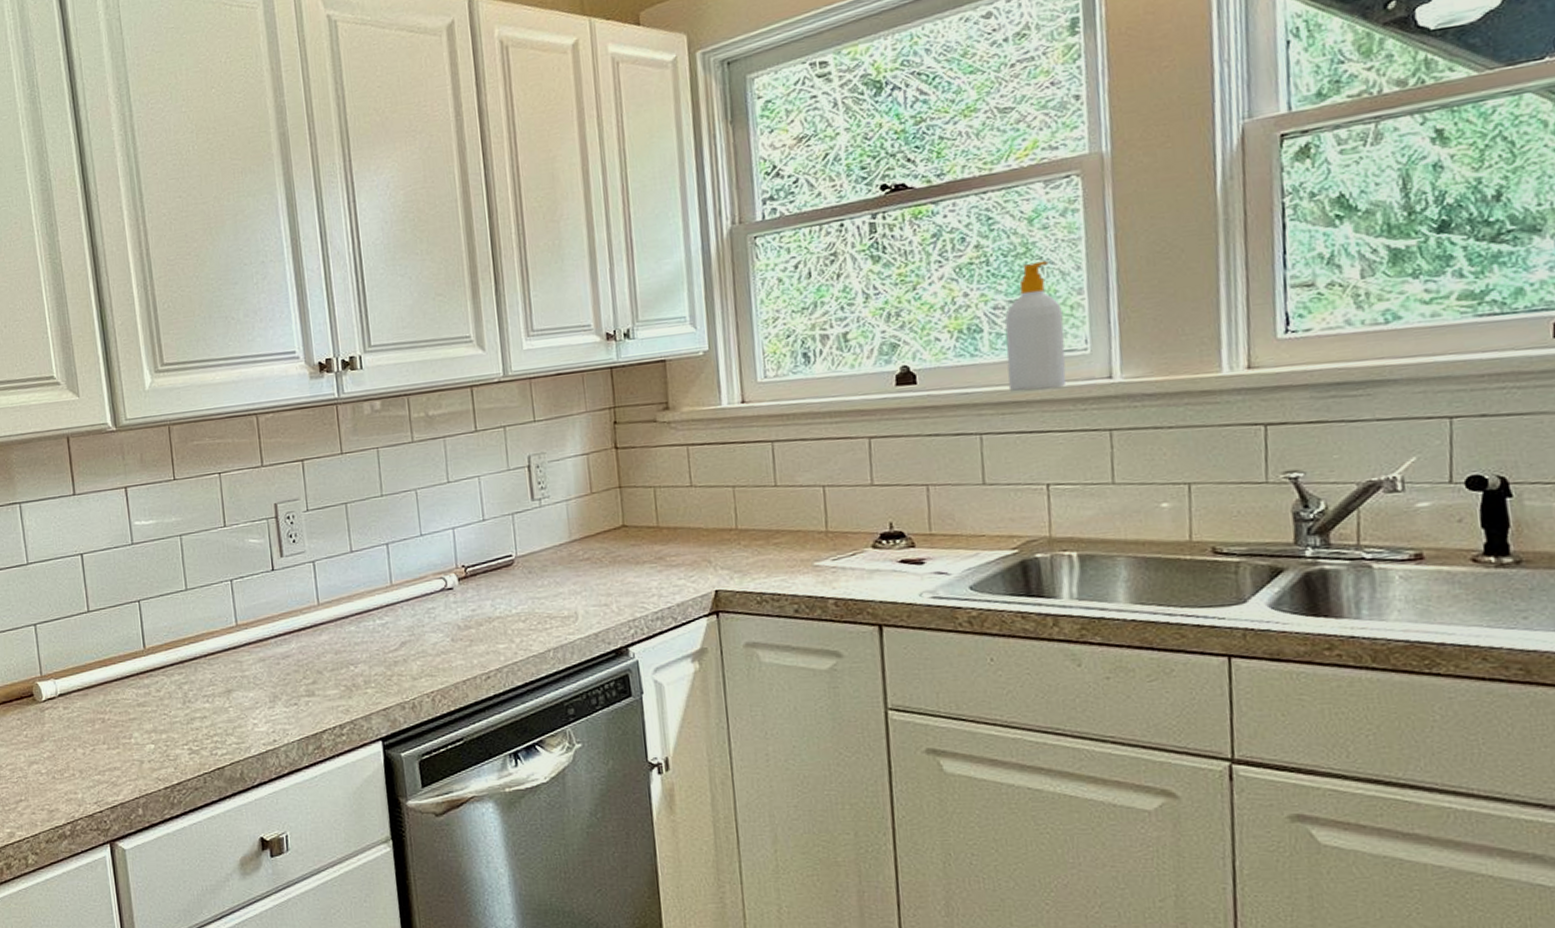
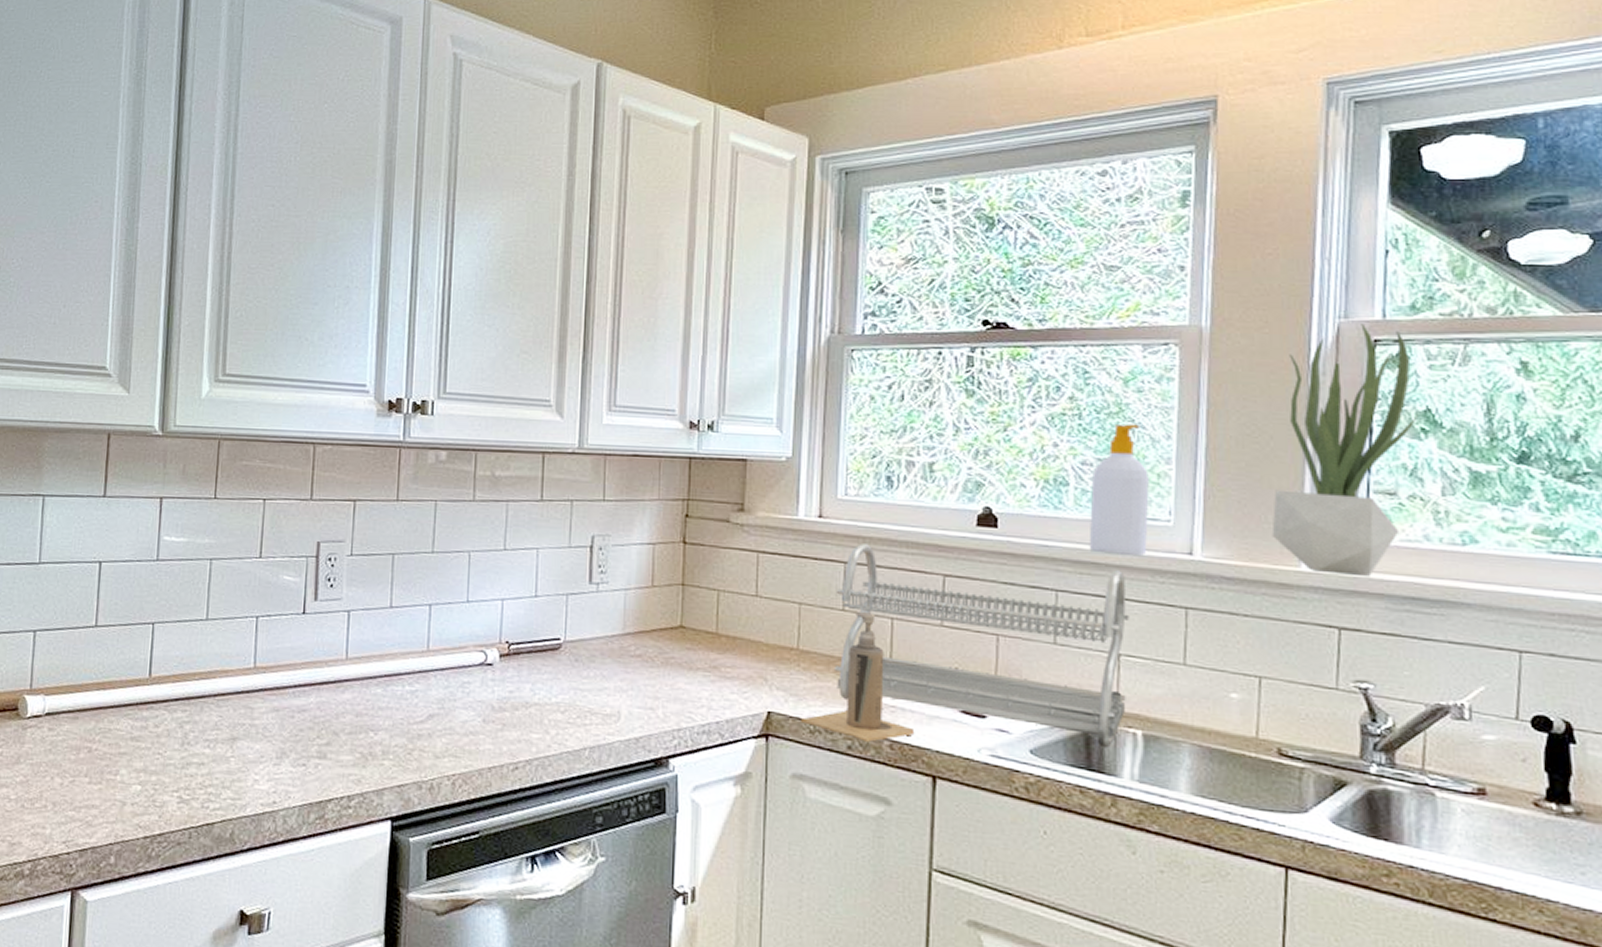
soap dispenser: none [746,484,858,604] -> present [799,612,915,742]
dish rack: none [766,405,1059,574] -> present [833,544,1129,748]
potted plant: none [1189,120,1333,375] -> present [1271,324,1419,577]

